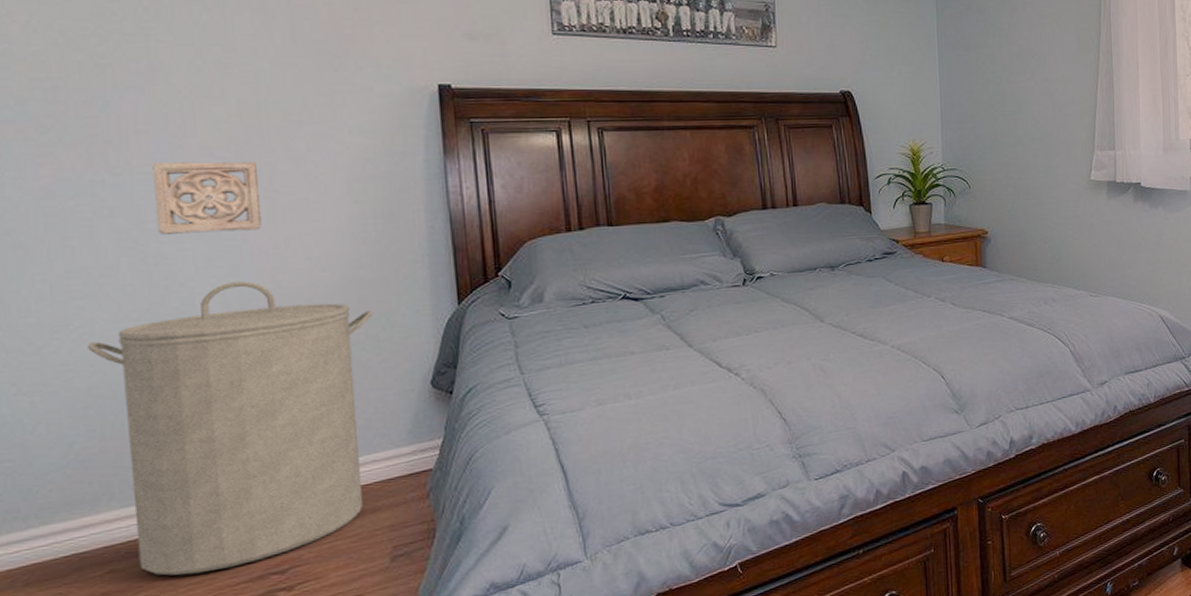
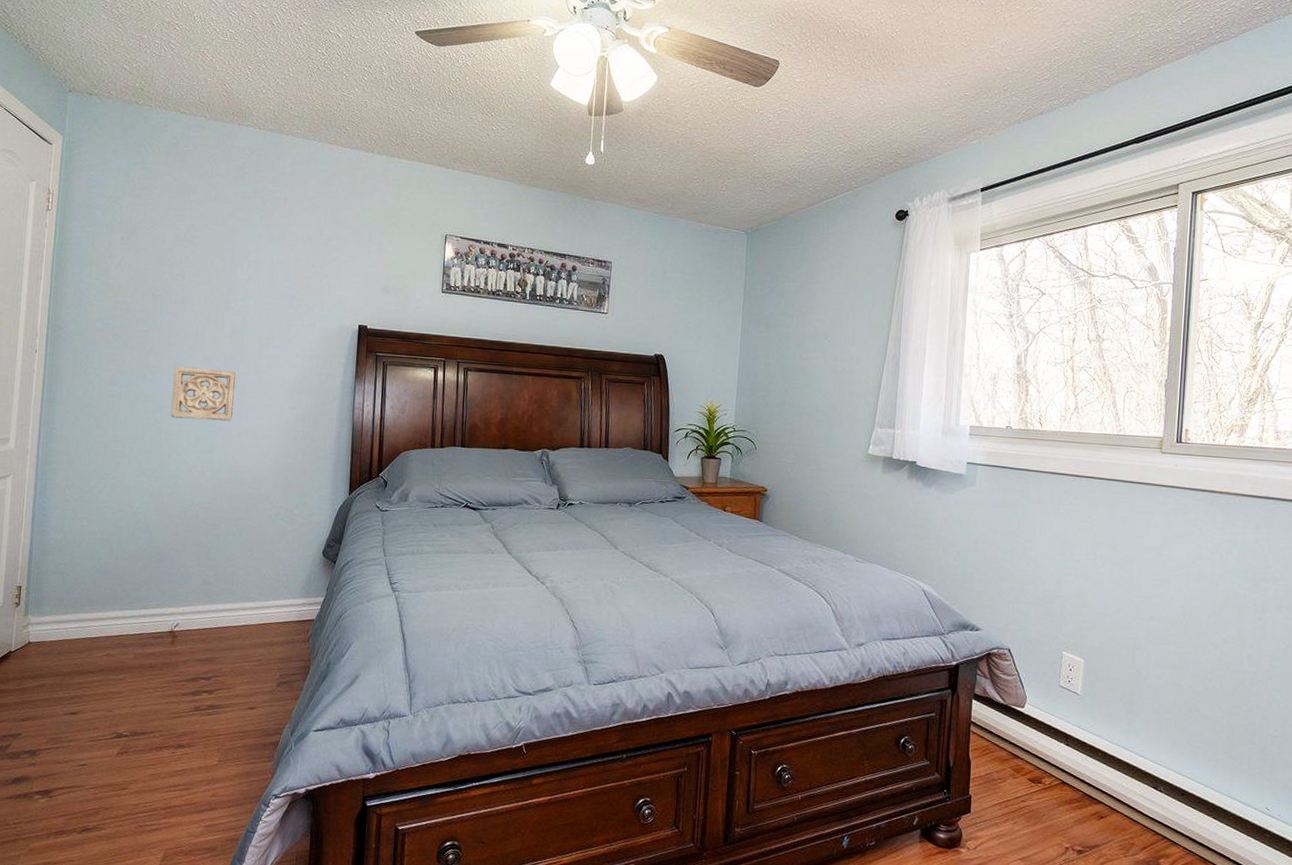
laundry hamper: present [88,281,374,576] -> none [118,457,293,668]

